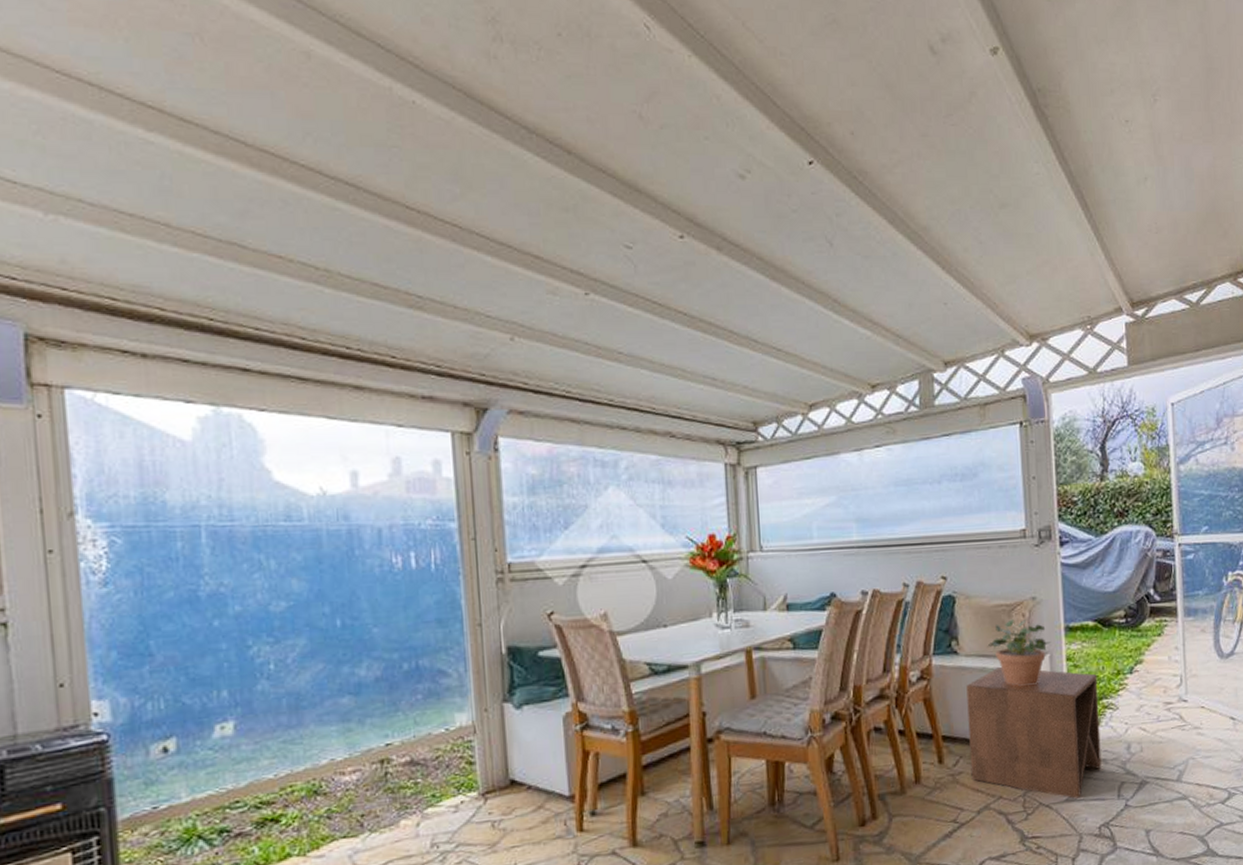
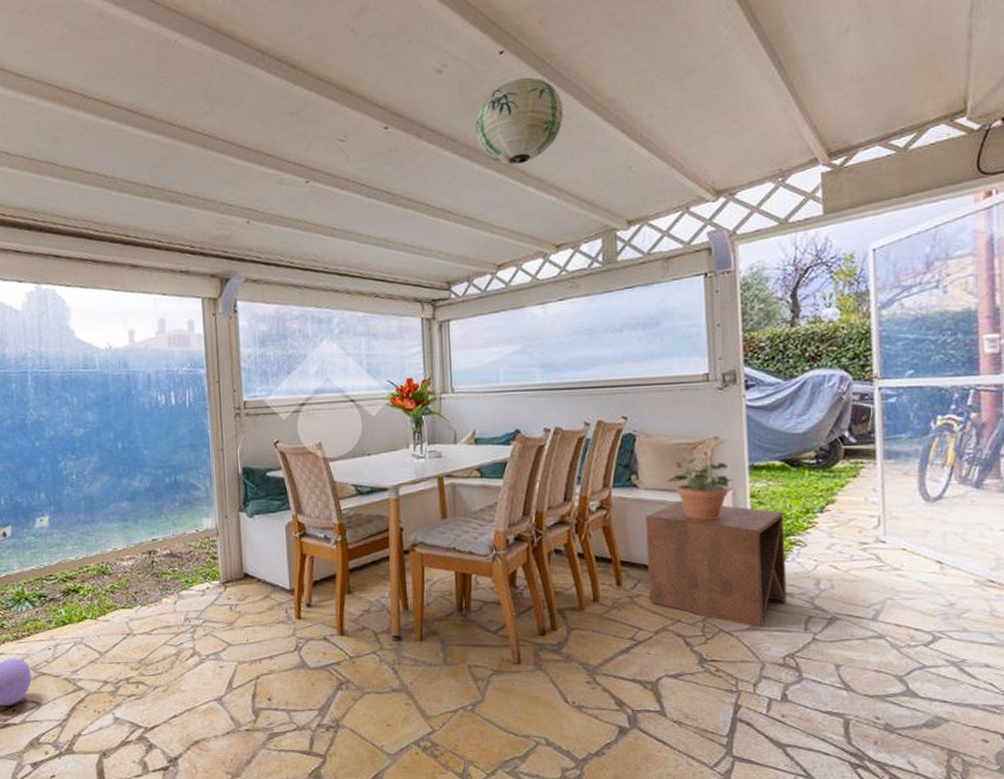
paper lantern: none [783,193,877,292] -> present [475,77,563,165]

